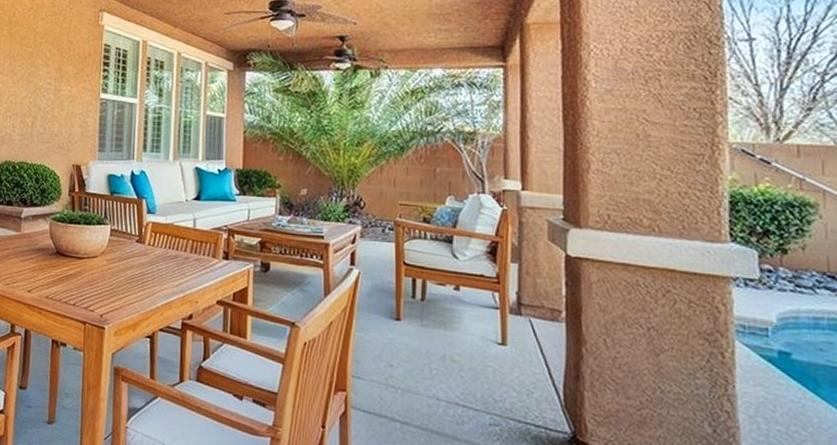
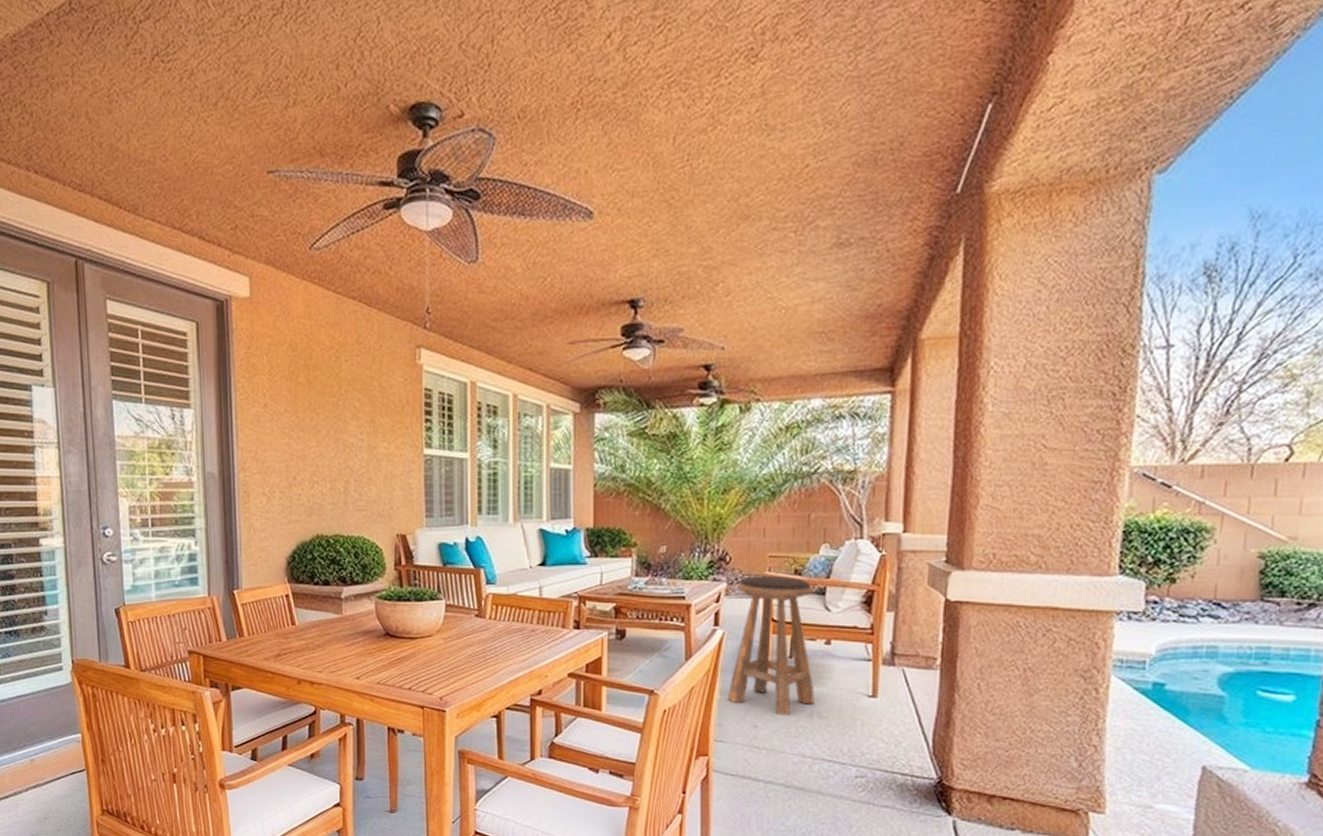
stool: none [364,221,446,358] -> present [728,575,815,717]

